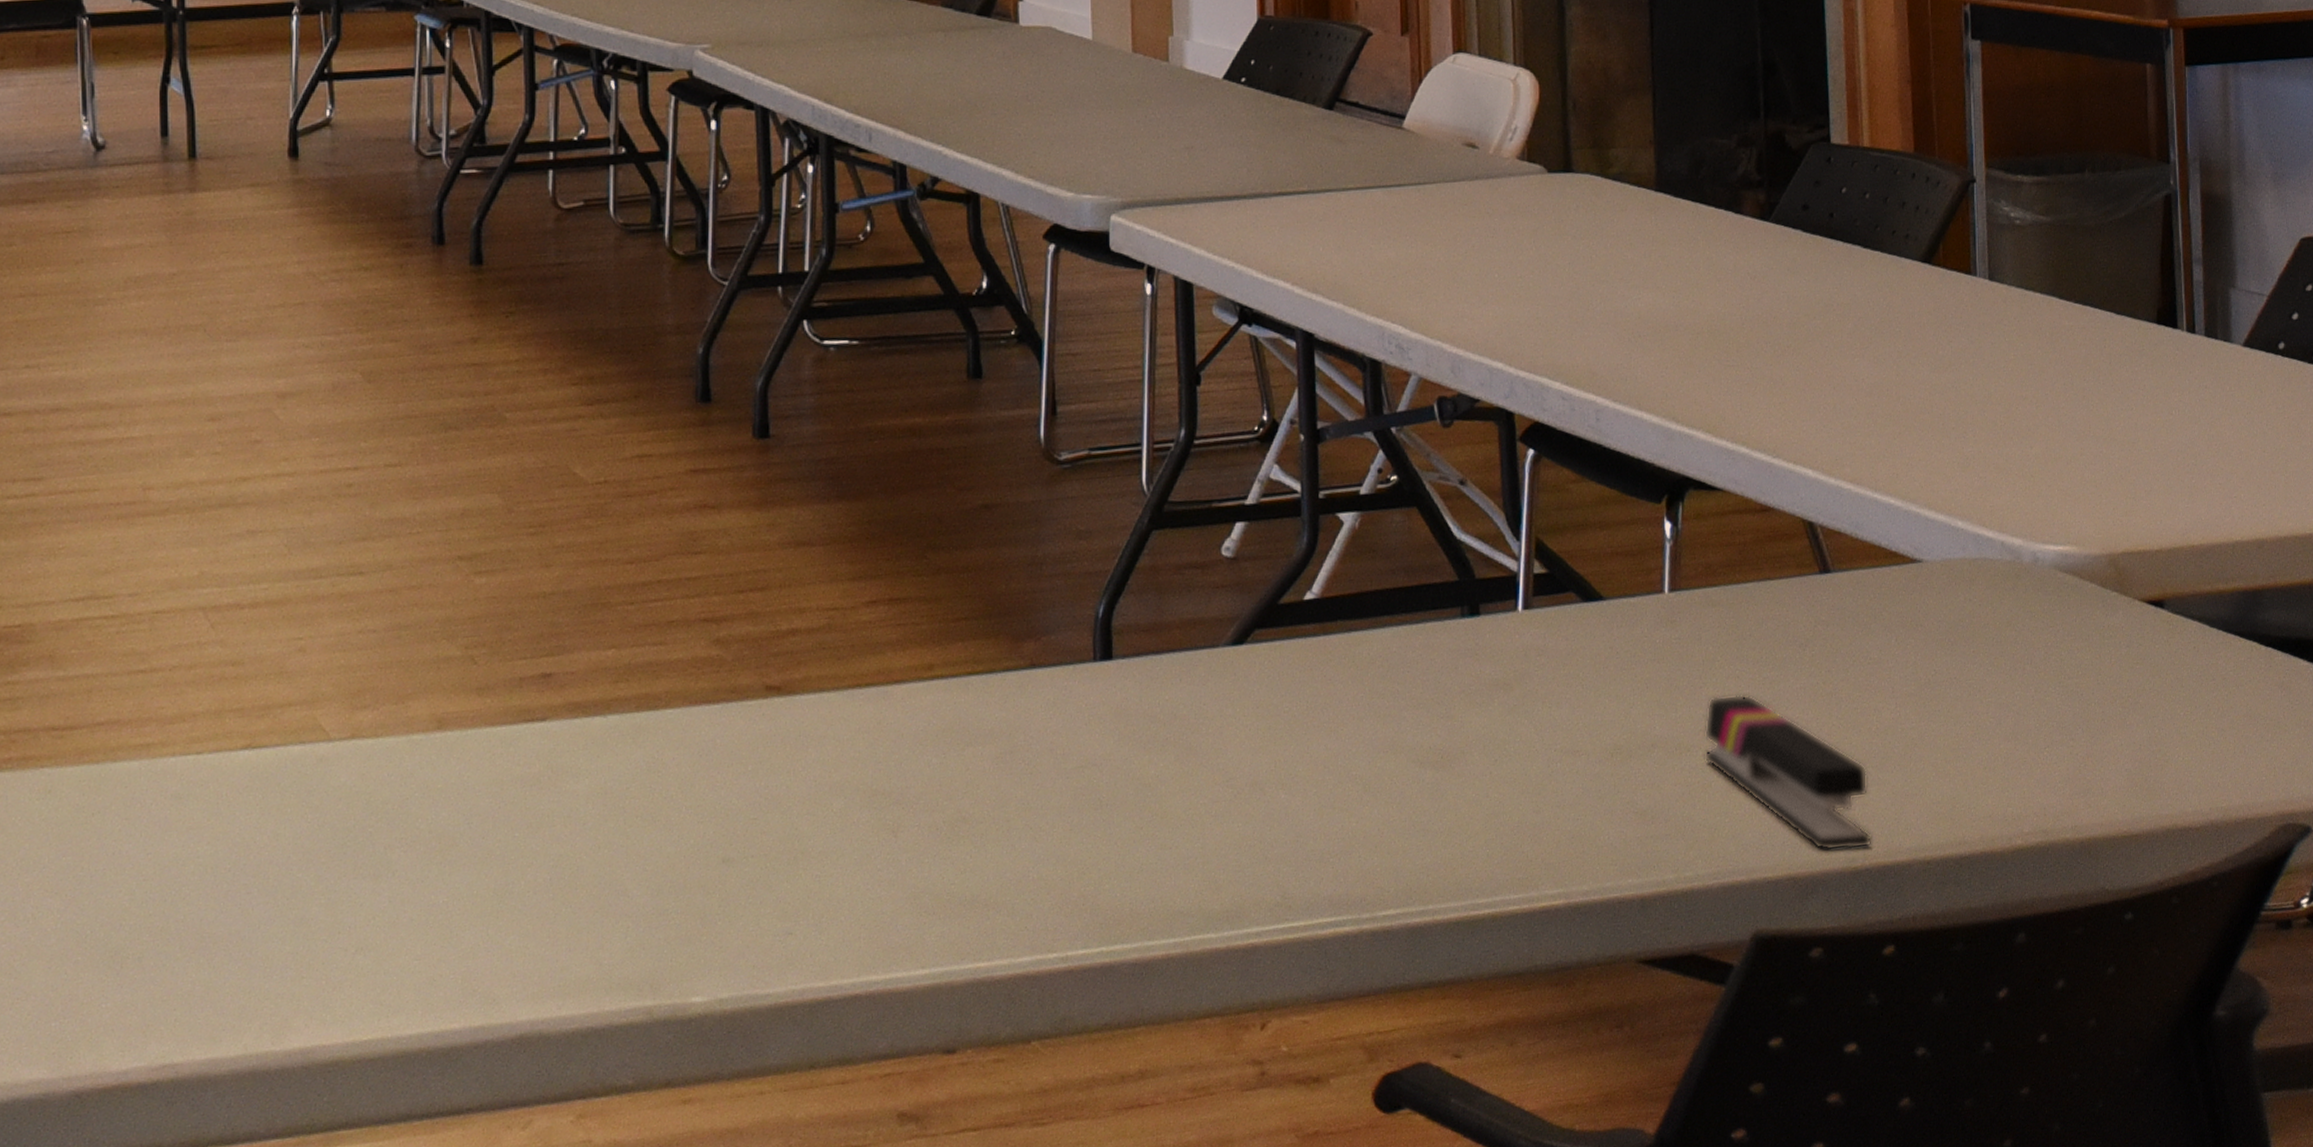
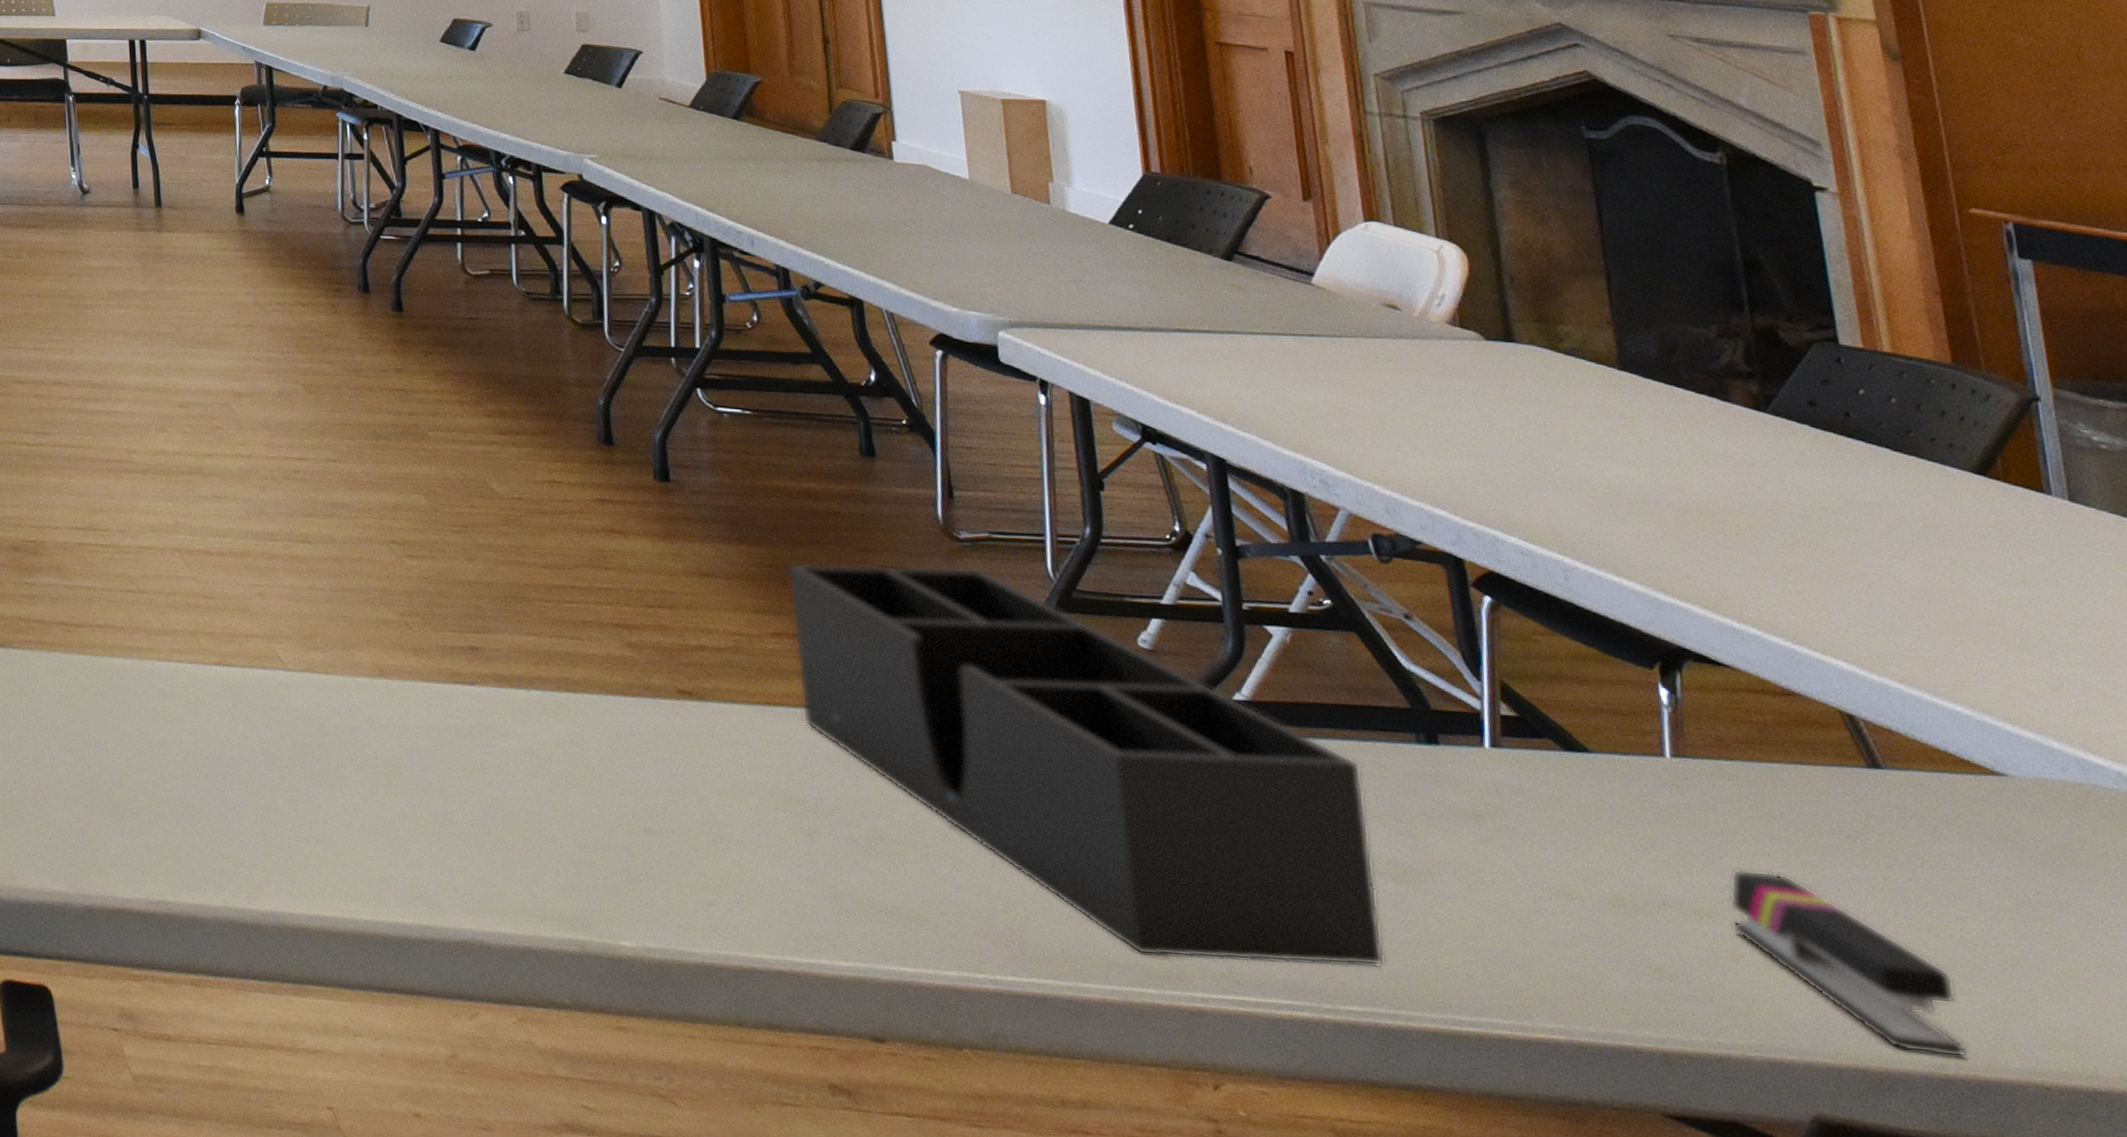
desk organizer: none [888,492,1419,898] -> present [788,563,1386,967]

